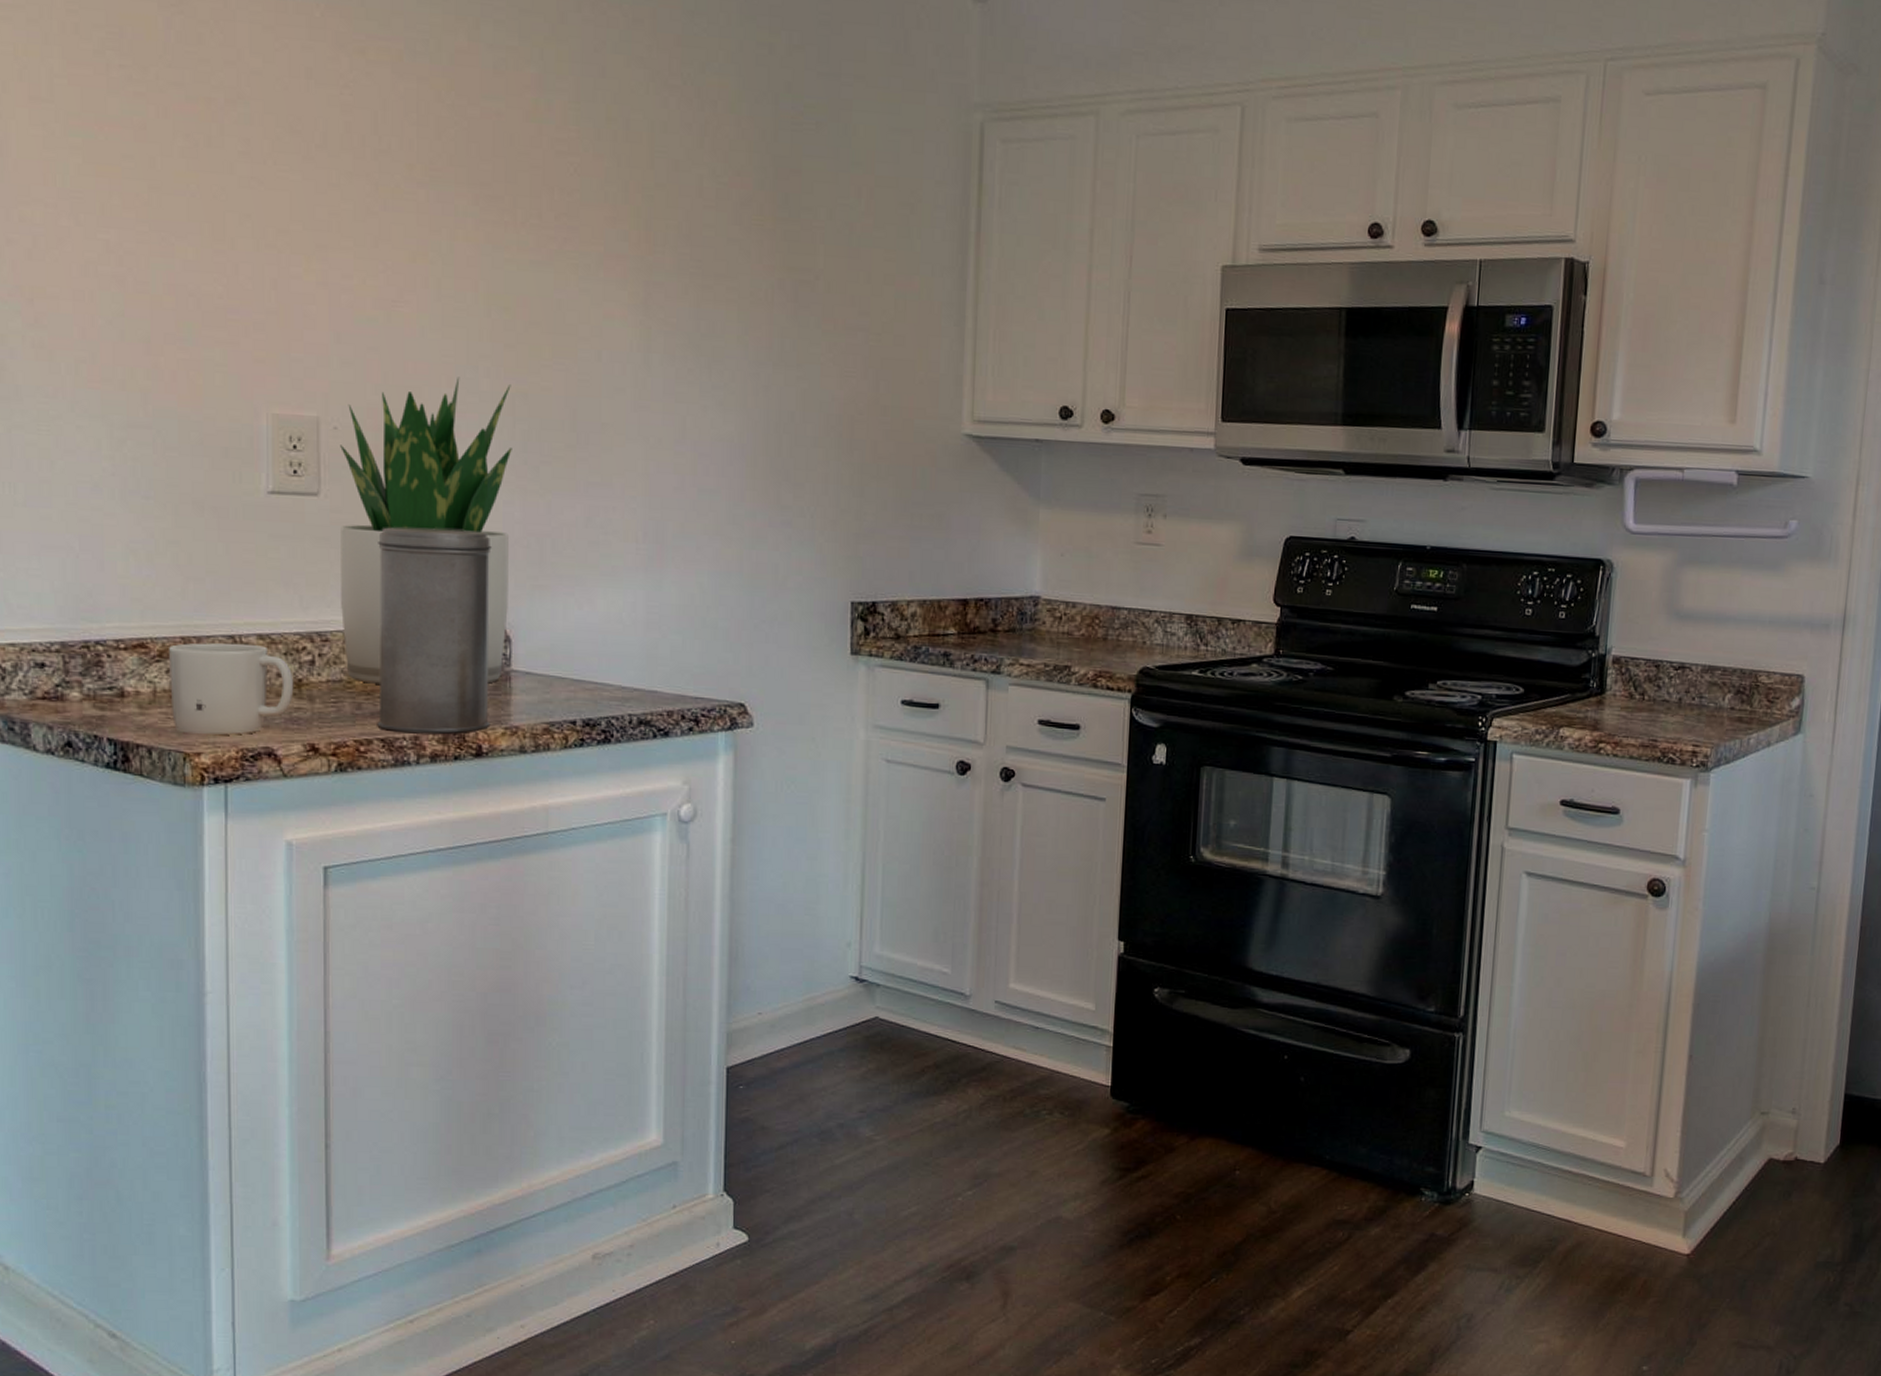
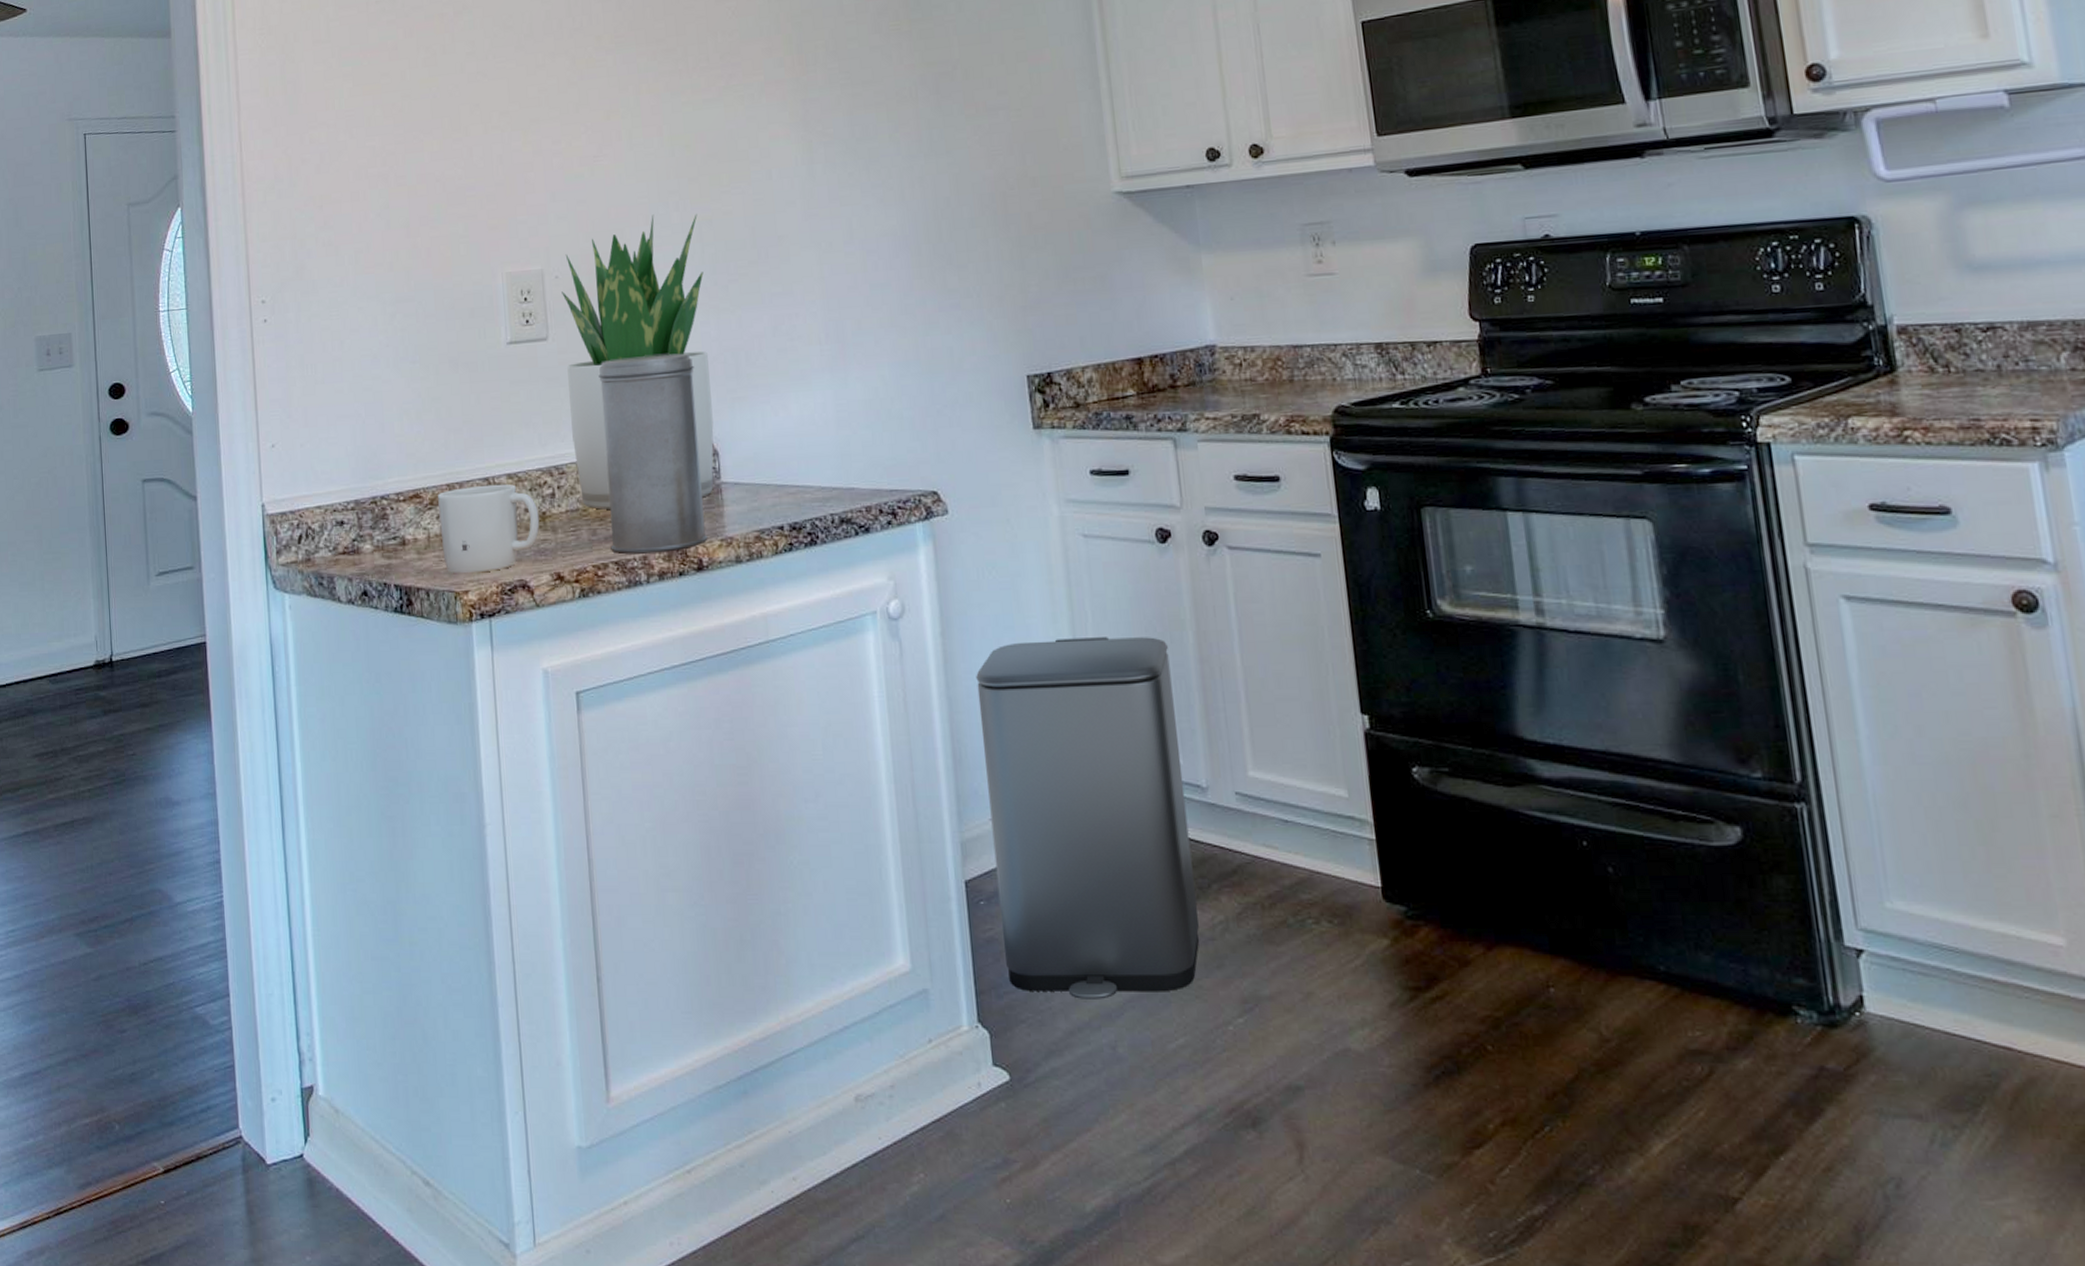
pedal bin: none [757,854,952,1174] -> present [976,637,1200,999]

